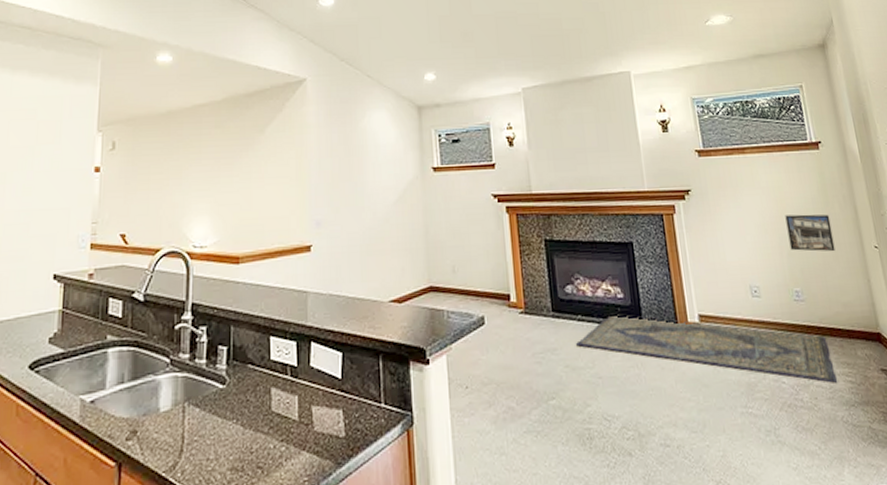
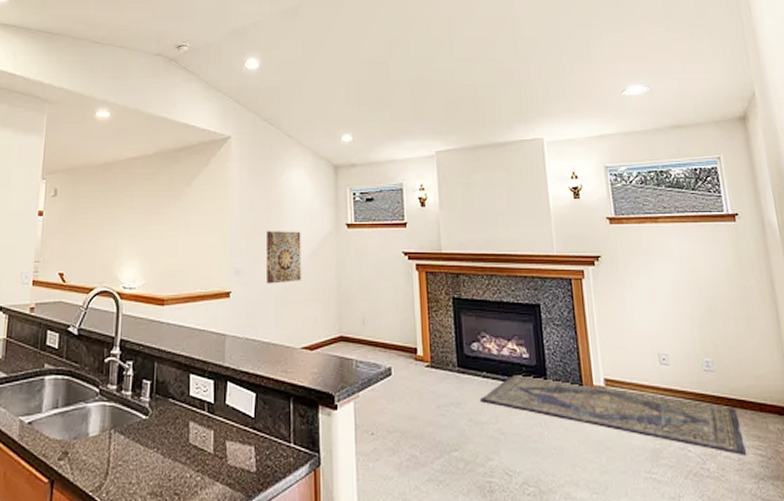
wall art: none [348,177,387,235] -> present [267,231,301,284]
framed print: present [785,214,835,252] -> none [697,285,749,325]

